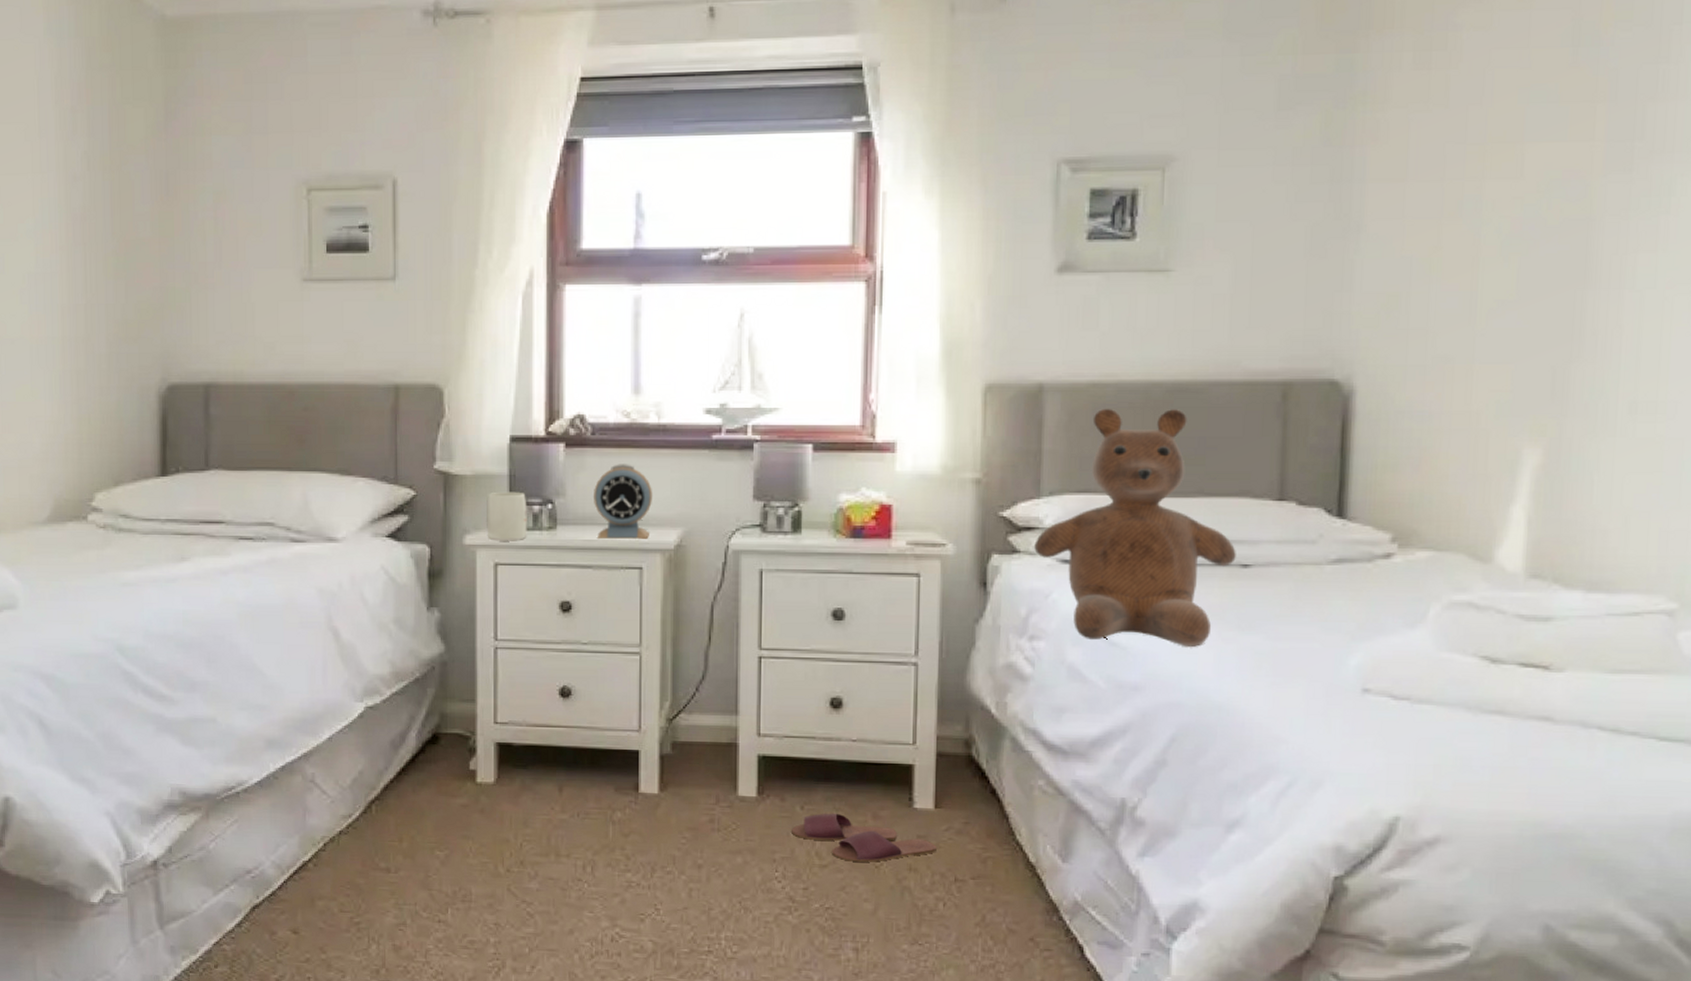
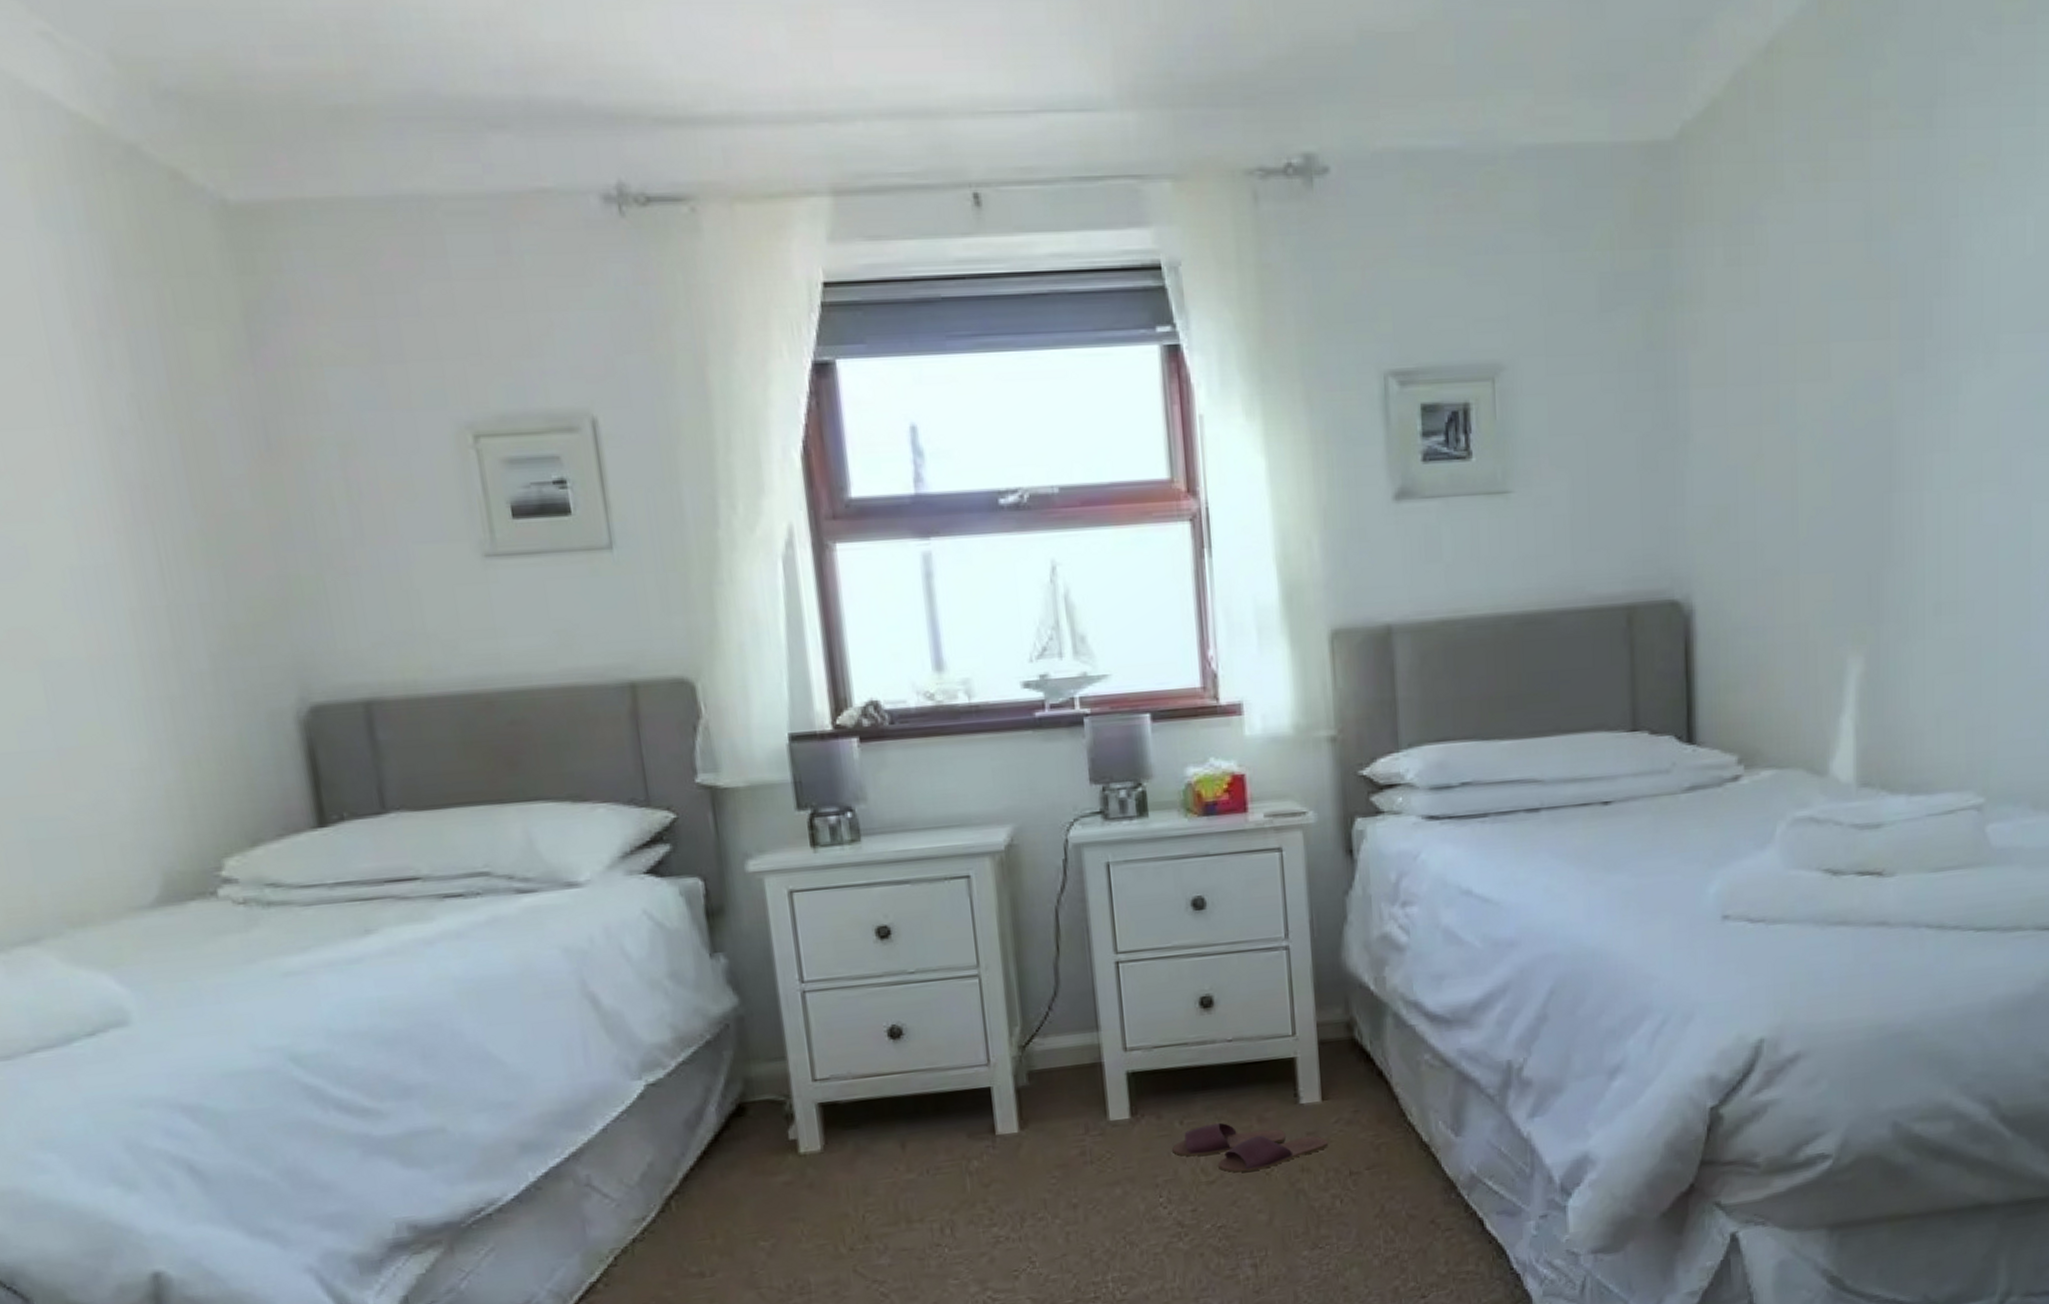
mug: present [487,491,527,541] -> none [768,801,826,864]
alarm clock: present [593,464,653,540] -> none [900,755,974,849]
teddy bear: present [1034,408,1236,647] -> none [1398,643,1597,900]

